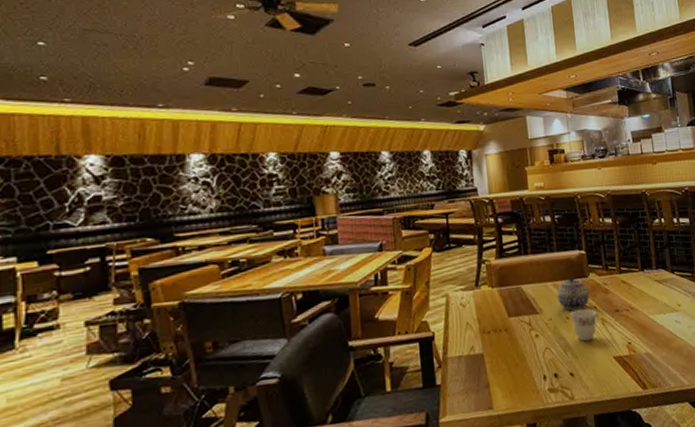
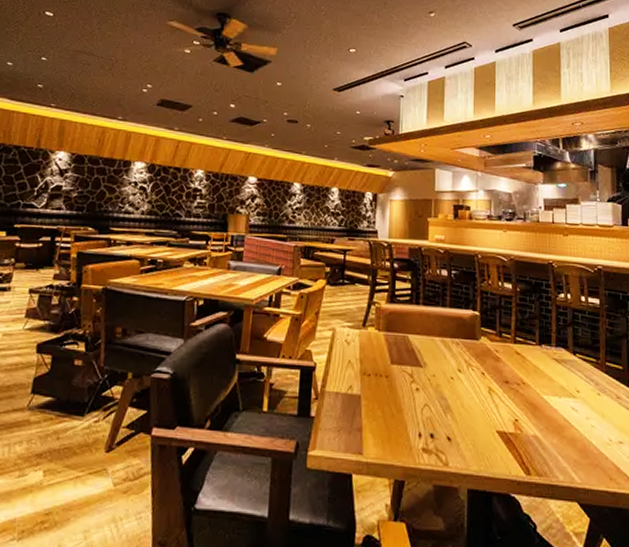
teapot: present [557,275,590,311] -> none [444,335,478,372]
teacup: present [569,308,599,342] -> none [454,371,486,408]

